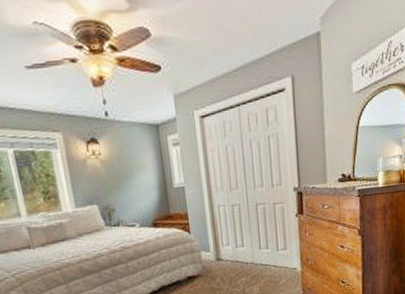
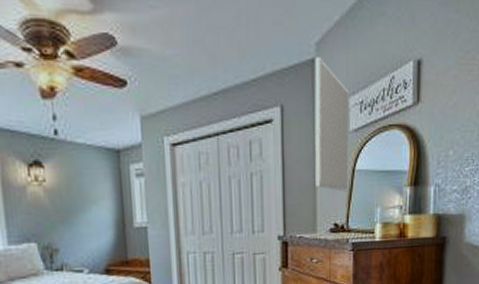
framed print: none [319,30,354,147] -> present [314,57,350,192]

